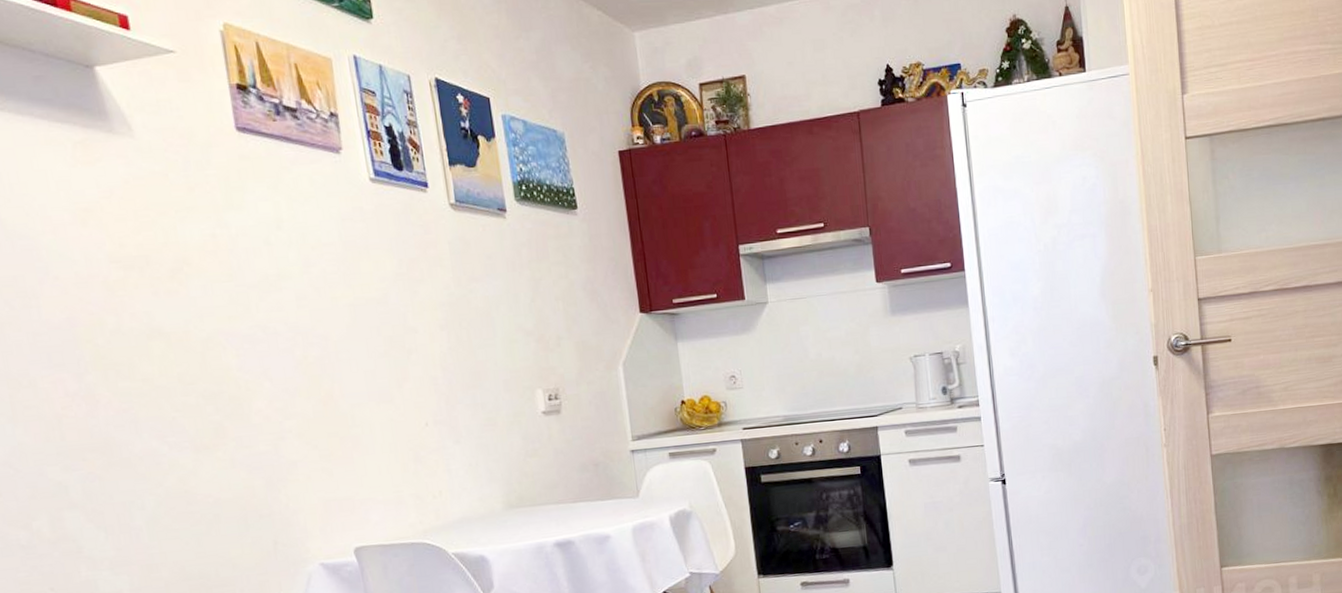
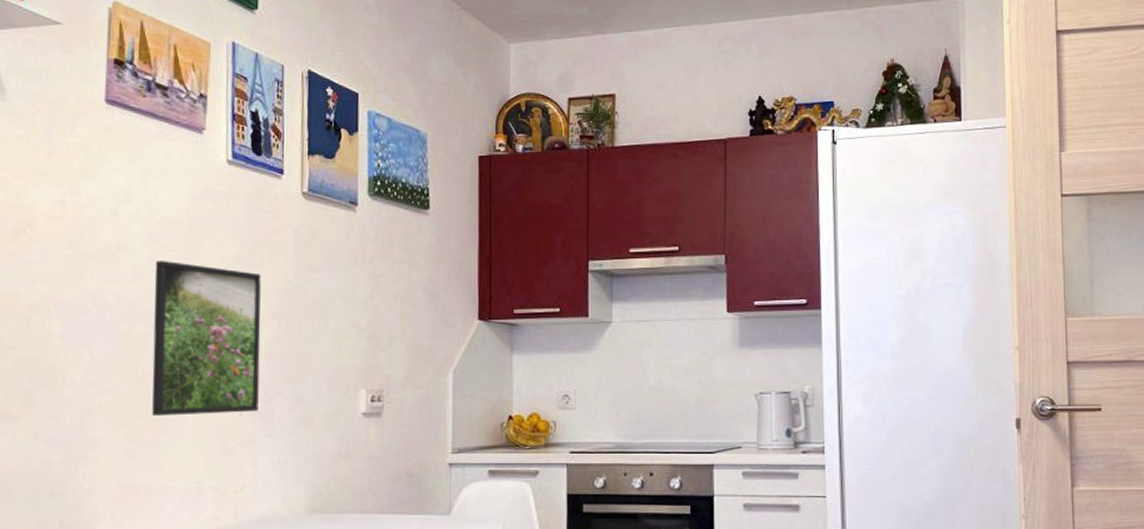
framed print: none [317,284,443,434] -> present [152,260,261,416]

